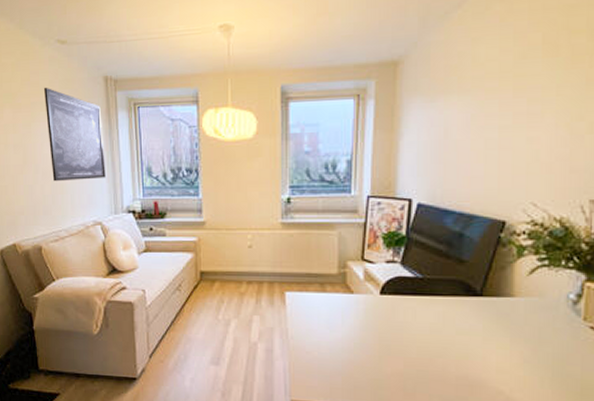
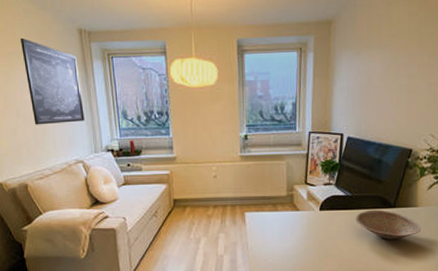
bowl: none [428,297,519,338] -> present [356,210,421,240]

